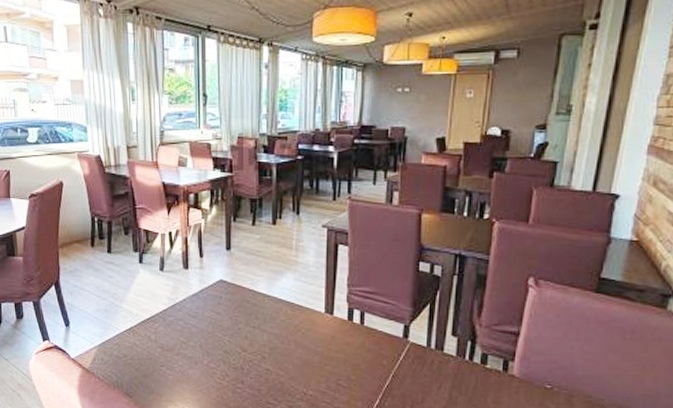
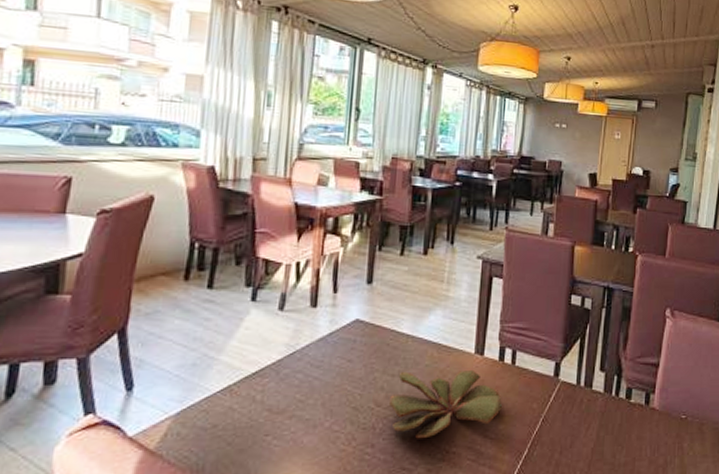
succulent plant: none [253,324,354,381] -> present [389,369,503,439]

